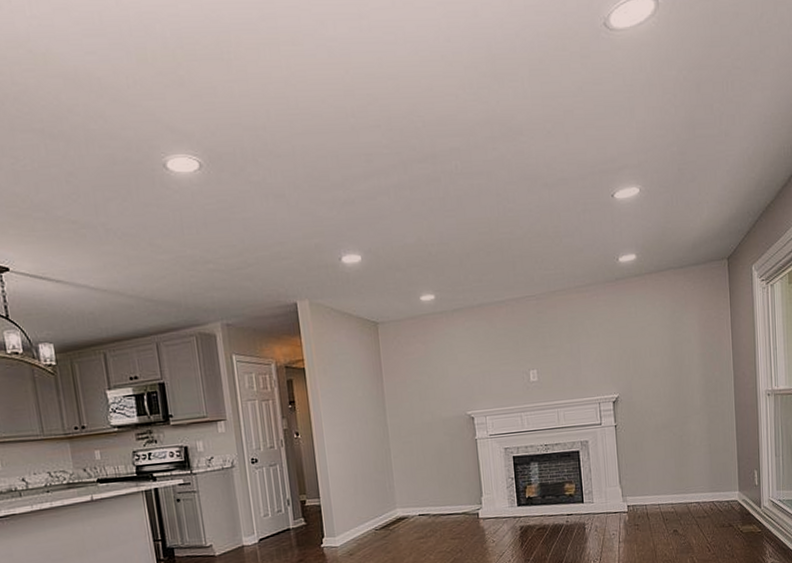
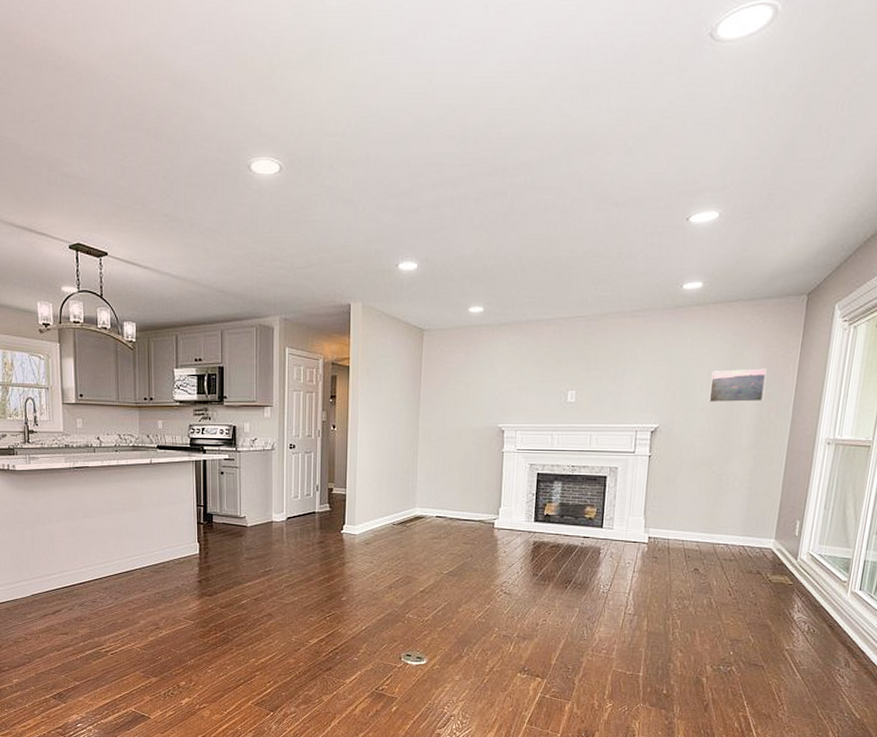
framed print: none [658,330,707,368] -> present [708,368,767,403]

